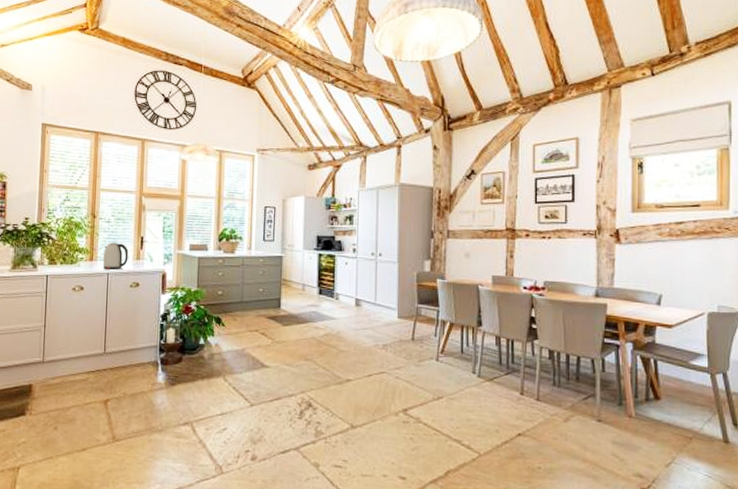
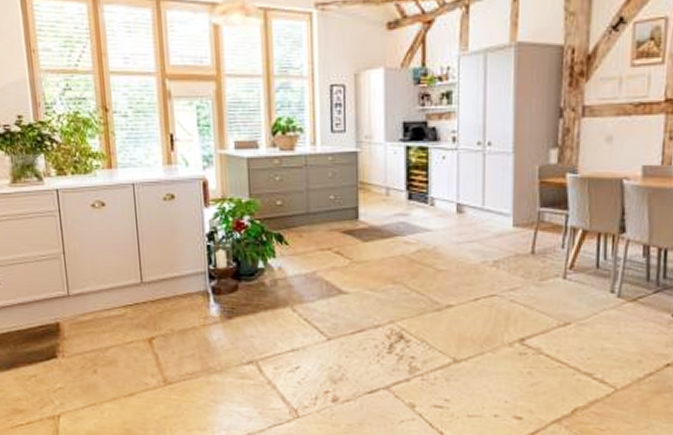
kettle: present [103,242,129,270] -> none [124,142,157,179]

